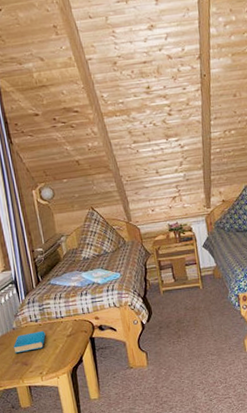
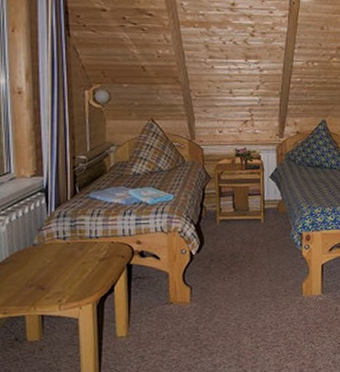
book: present [13,331,46,354] -> none [30,251,73,275]

